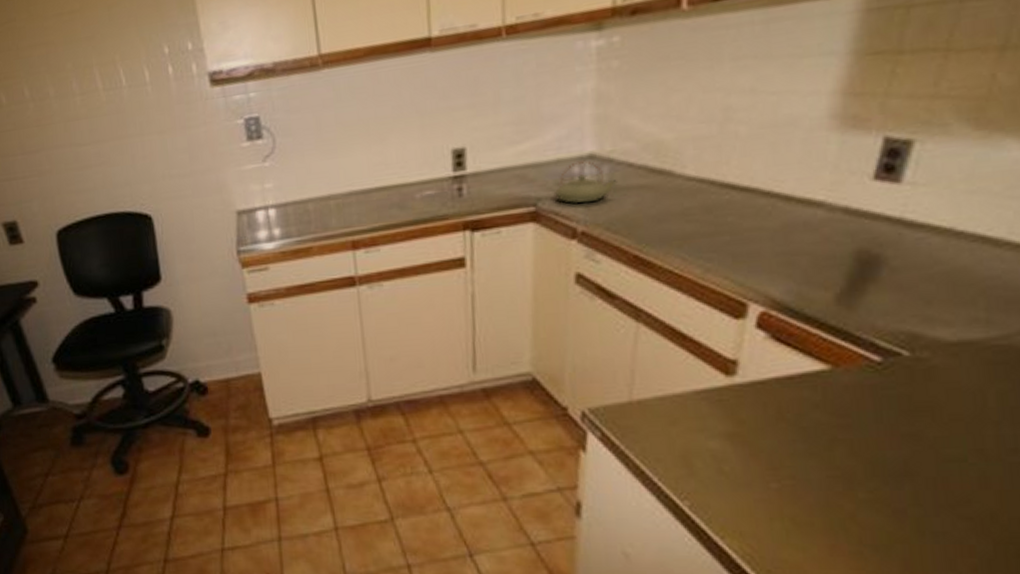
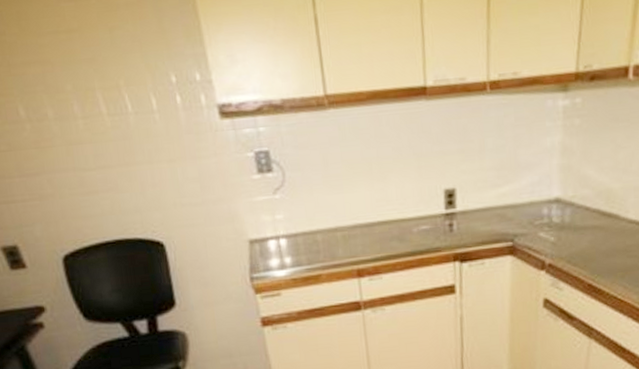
teapot: present [555,160,617,204] -> none [528,203,577,241]

